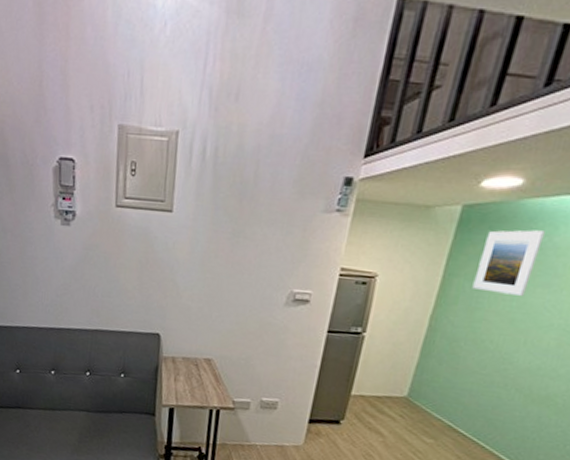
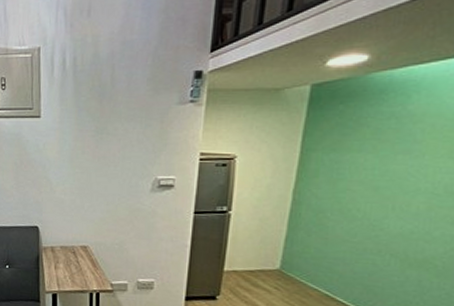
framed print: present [472,230,545,296] -> none [331,101,398,164]

